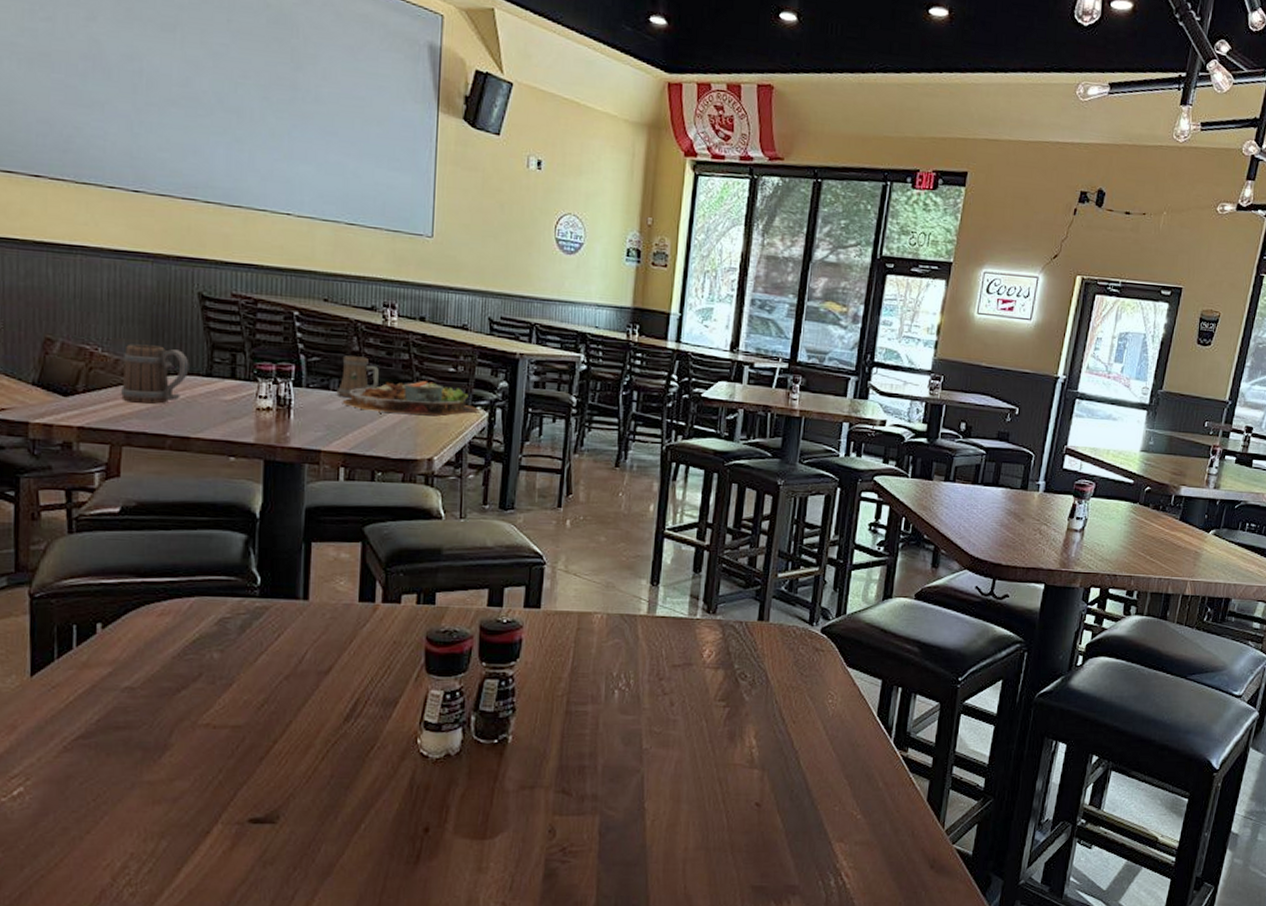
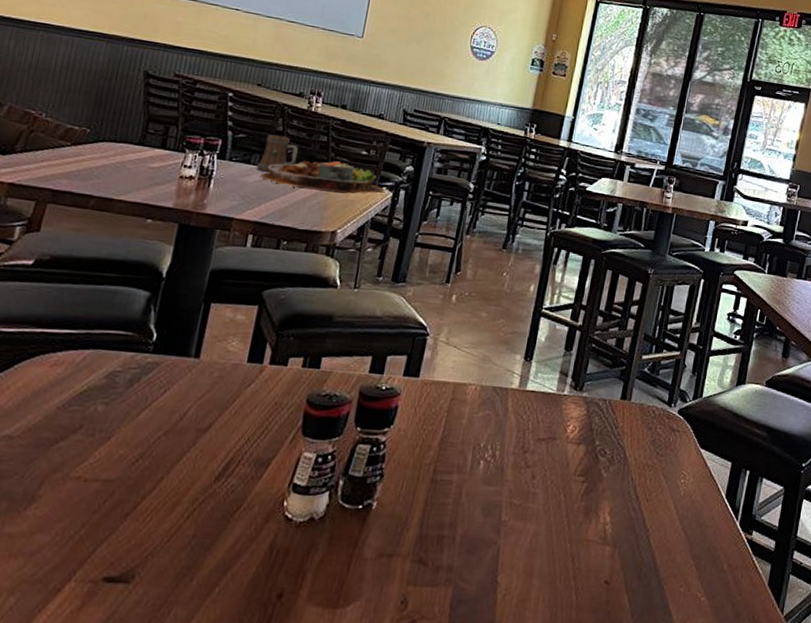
beer mug: present [121,344,189,404] -> none [55,111,125,167]

